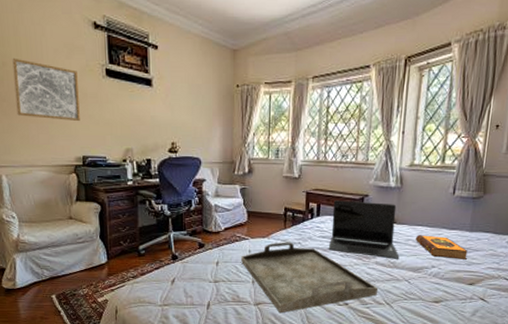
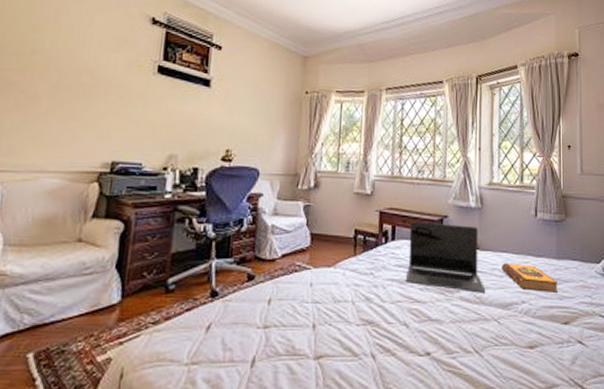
wall art: present [12,57,80,121] -> none [36,46,123,120]
serving tray: present [241,242,379,313] -> none [300,272,465,370]

